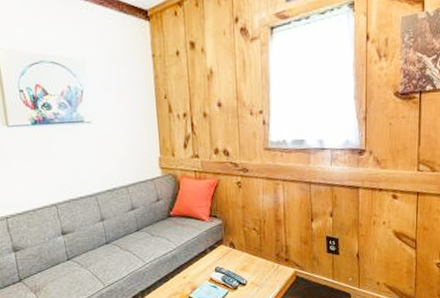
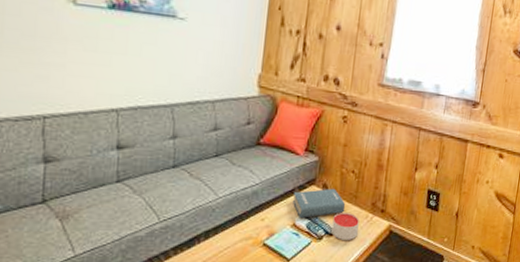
book: none [206,245,253,273] -> present [293,188,346,218]
candle: none [243,264,267,288] -> present [331,212,359,240]

